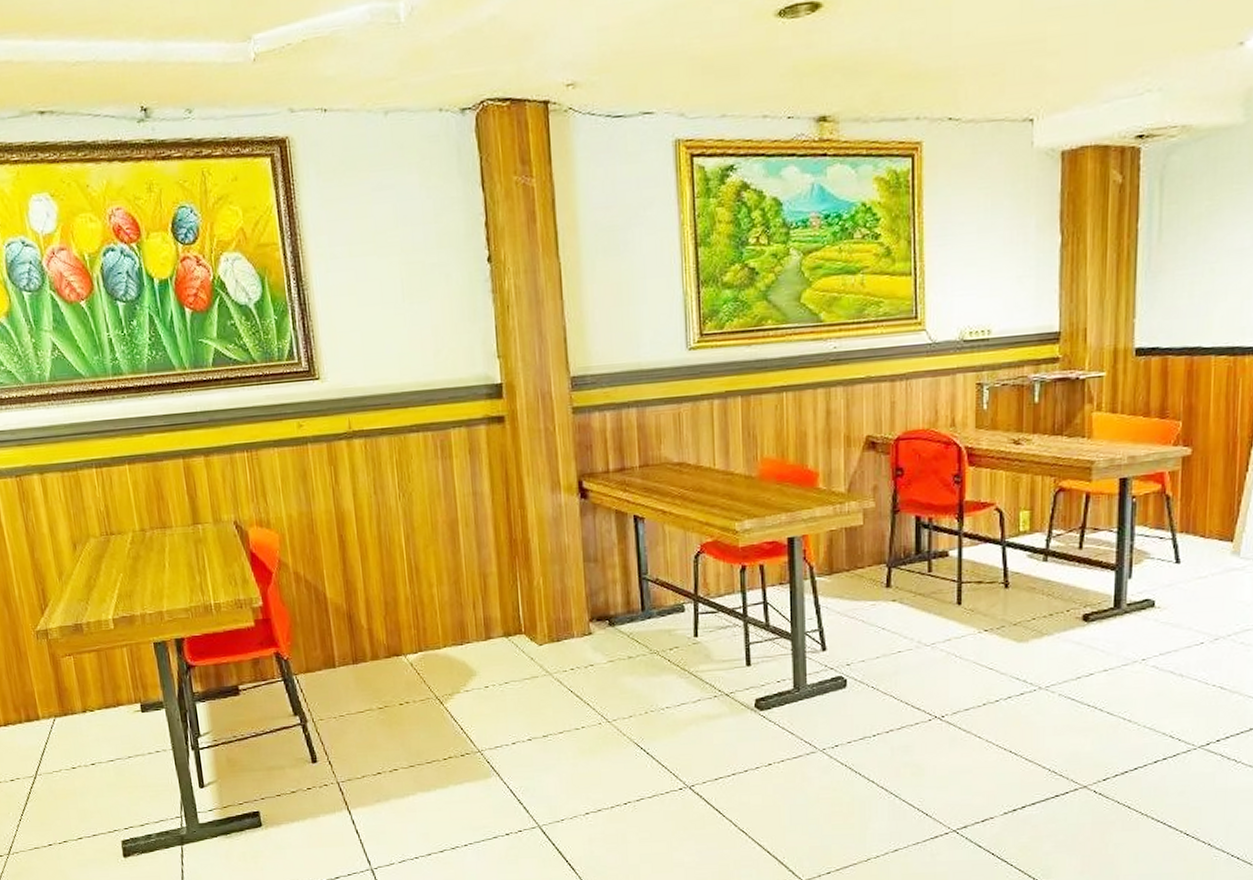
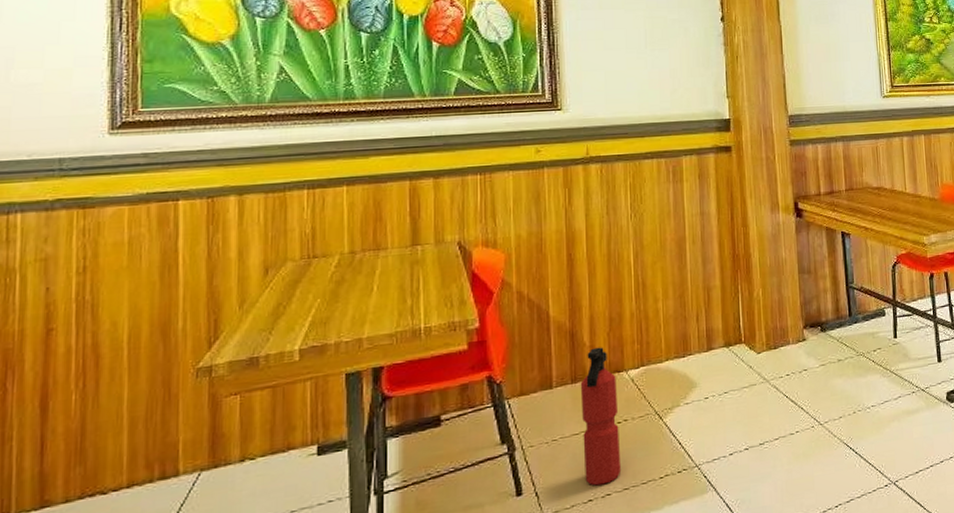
fire extinguisher: none [361,630,406,761] -> present [580,347,622,486]

